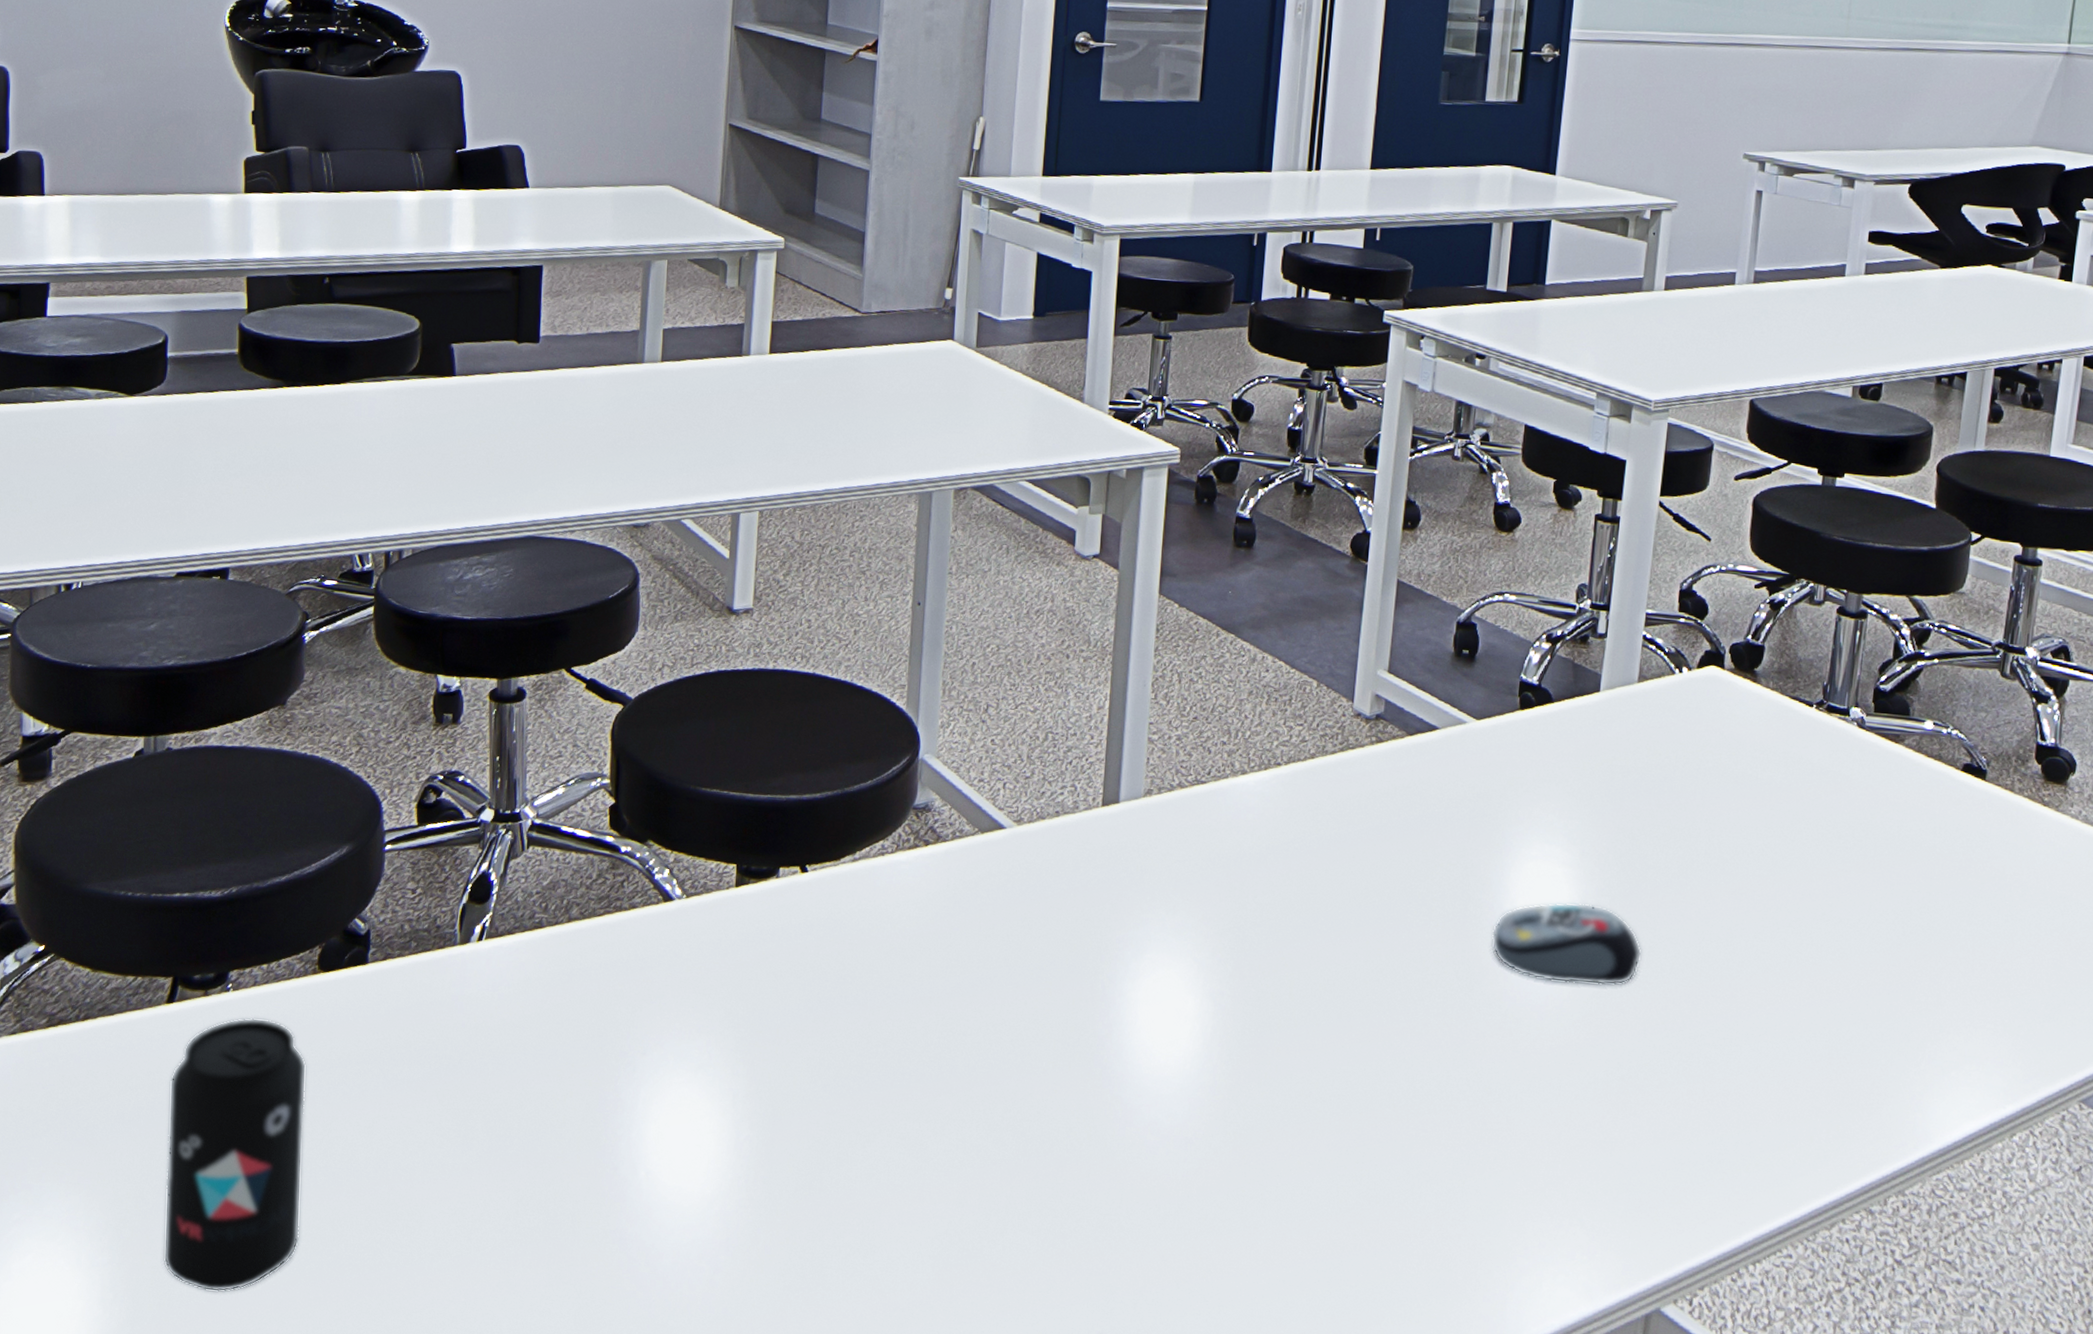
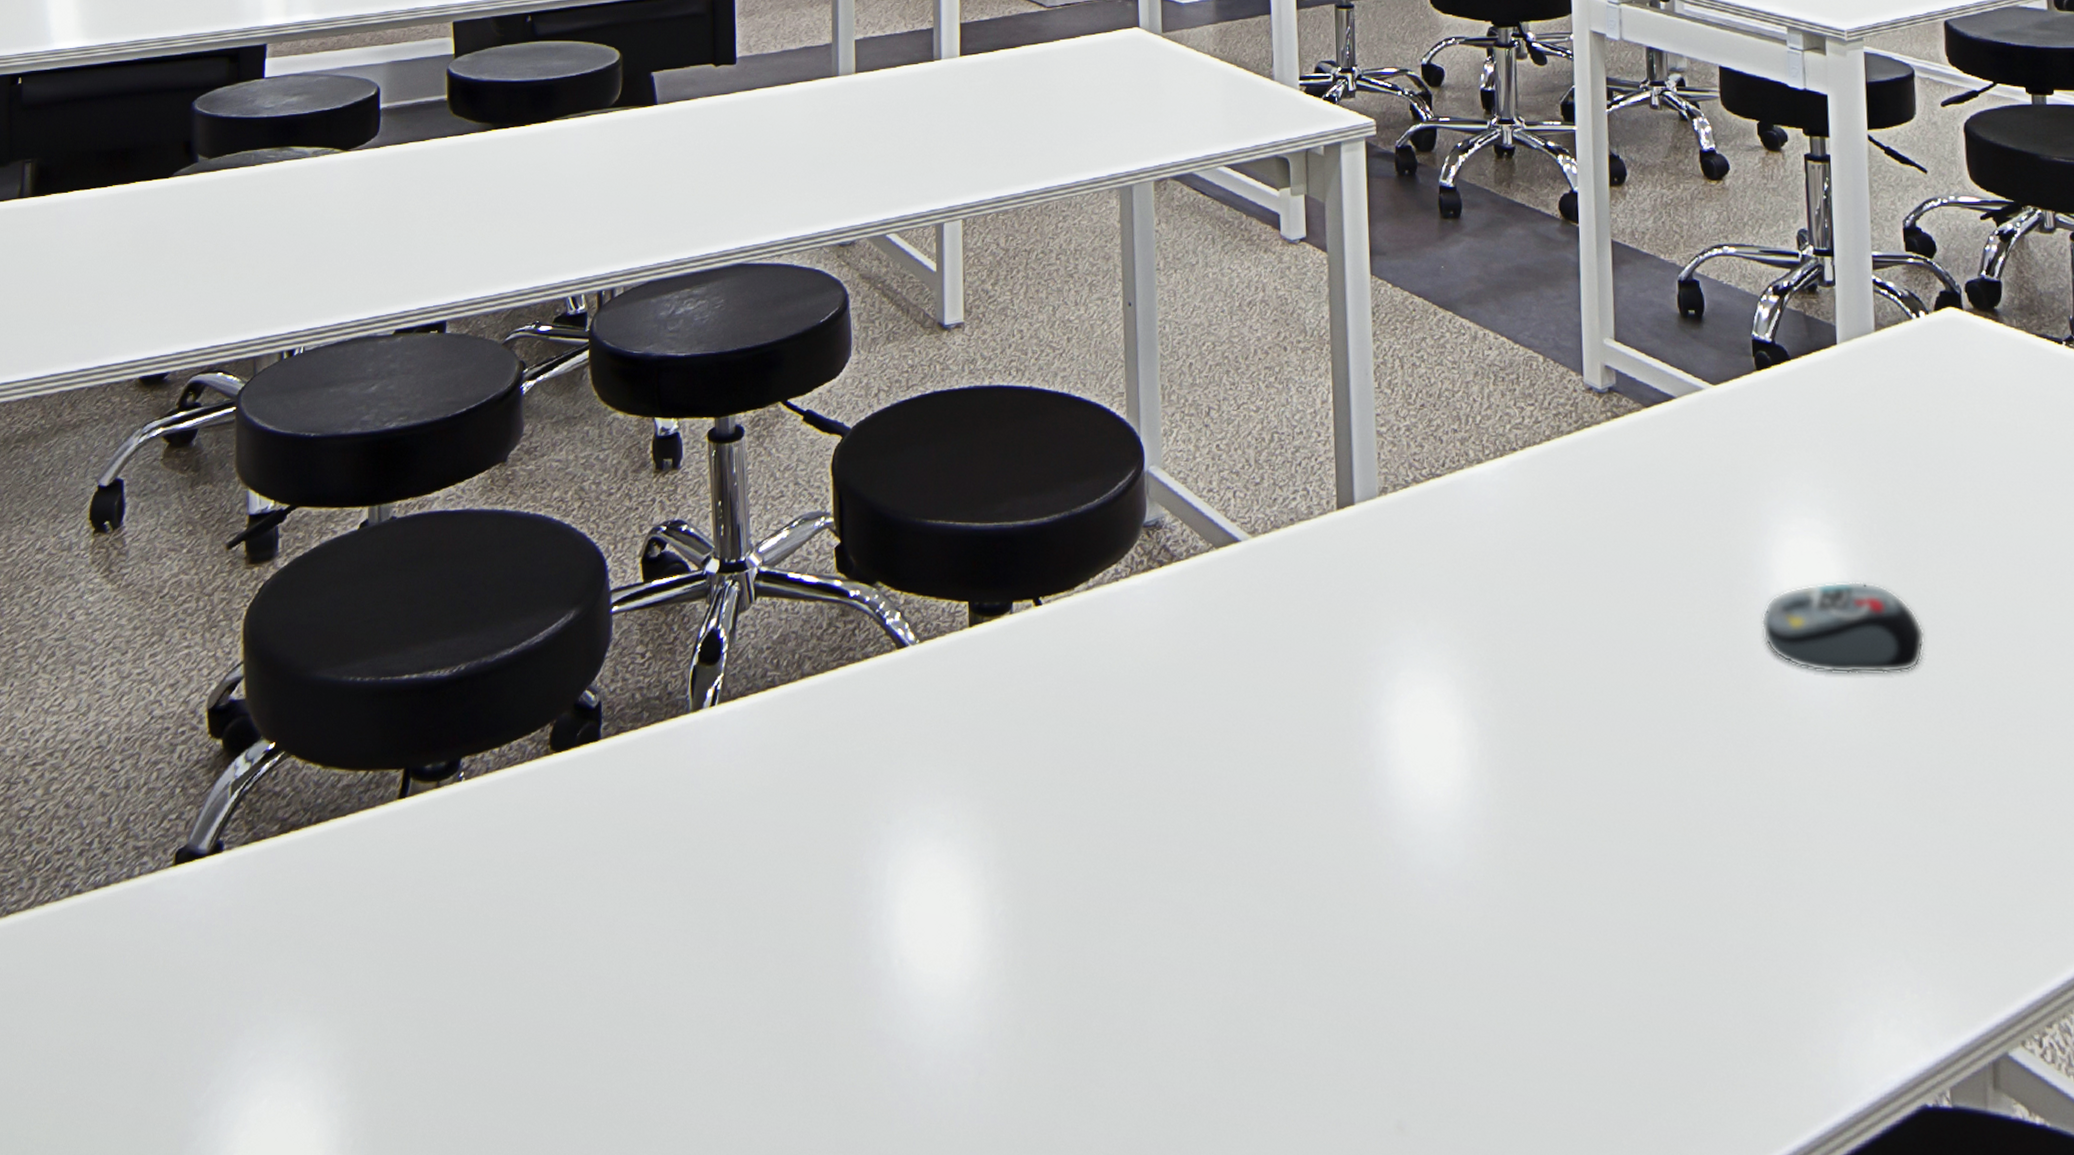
beverage can: present [163,1017,307,1293] -> none [403,809,544,1131]

